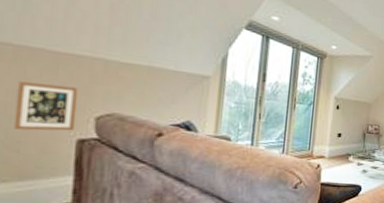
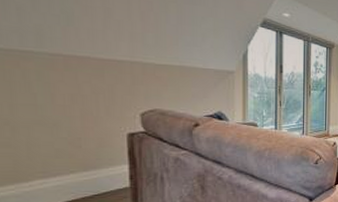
picture frame: present [14,81,79,131] -> none [72,87,125,128]

